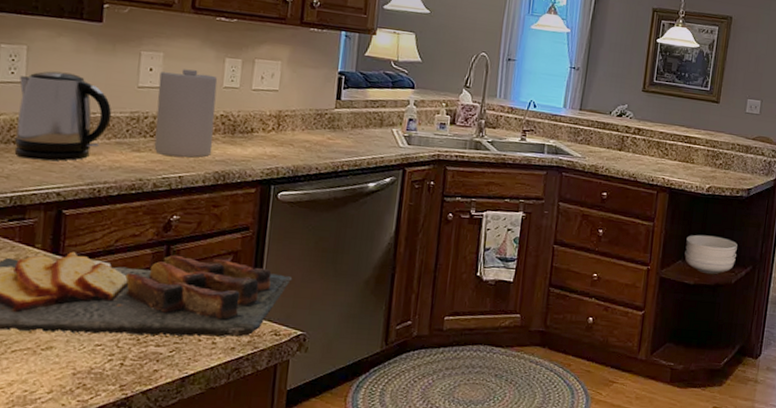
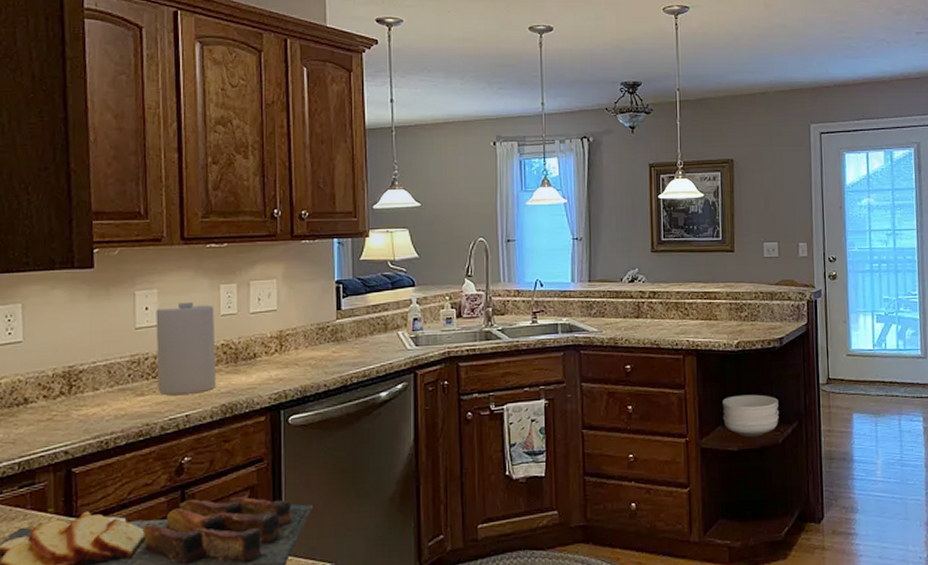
kettle: present [14,71,112,161] -> none [17,325,112,420]

